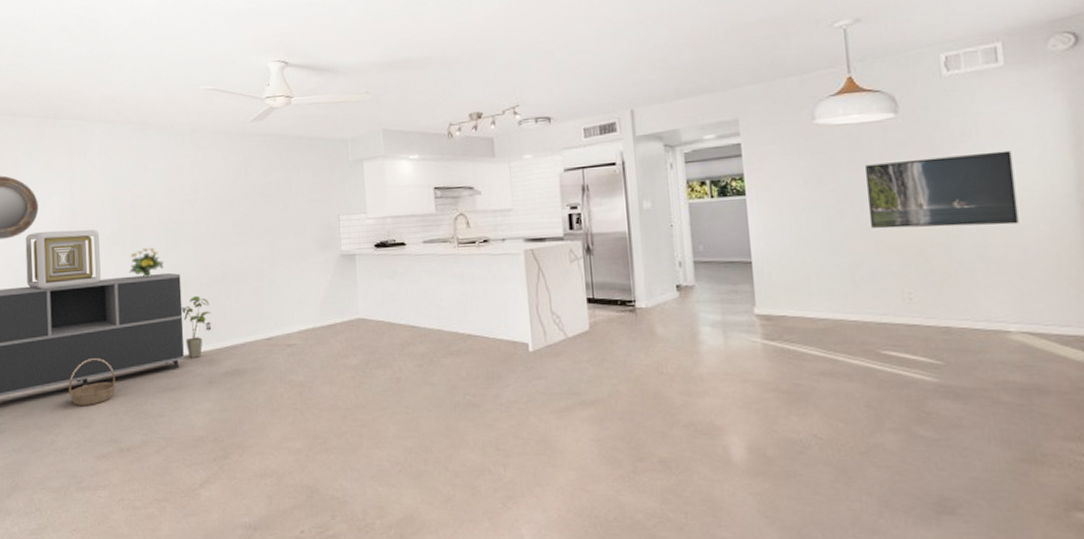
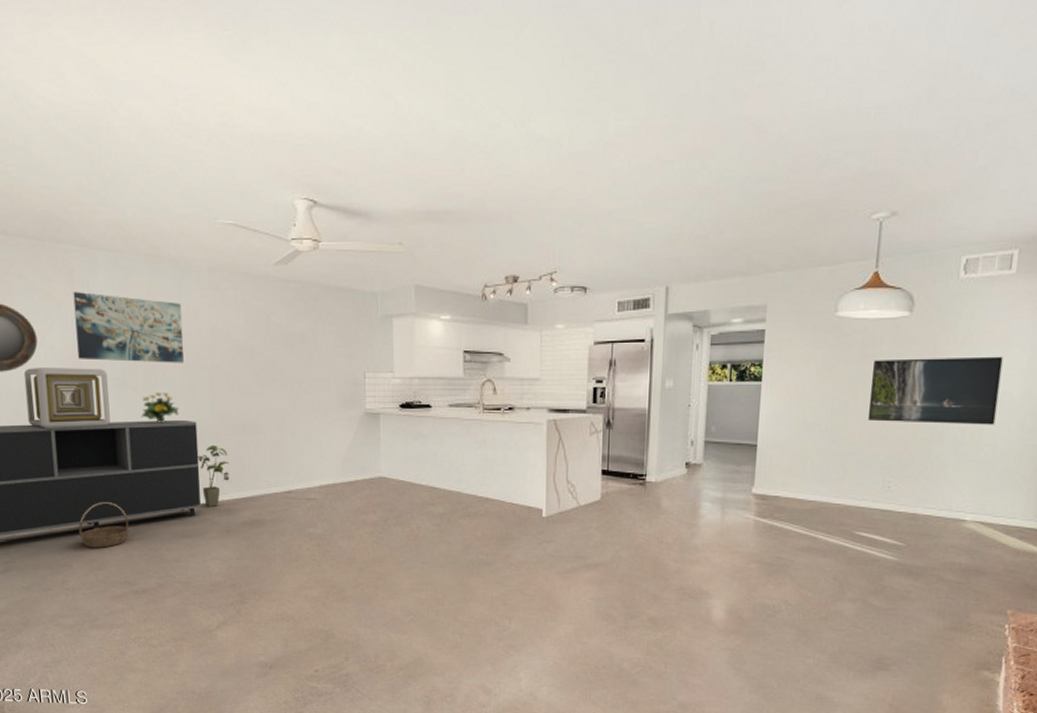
wall art: none [71,160,169,222] -> present [73,292,184,363]

